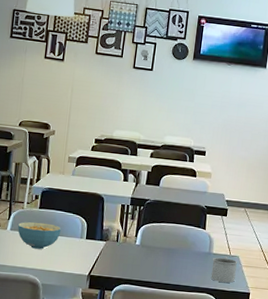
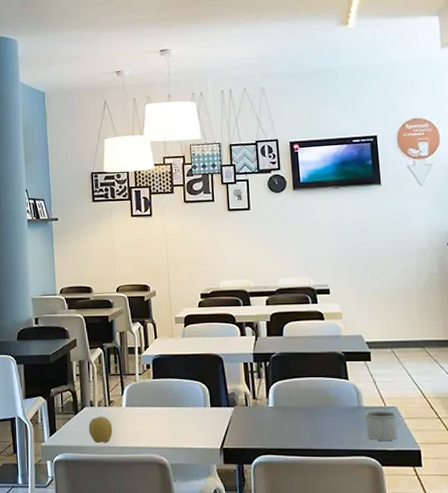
cereal bowl: present [18,221,62,250] -> none [133,394,182,424]

